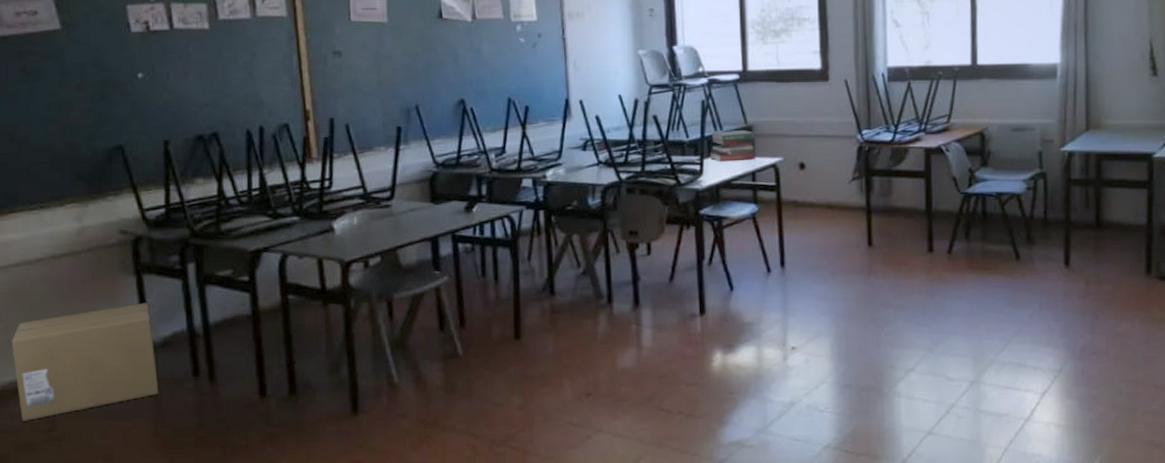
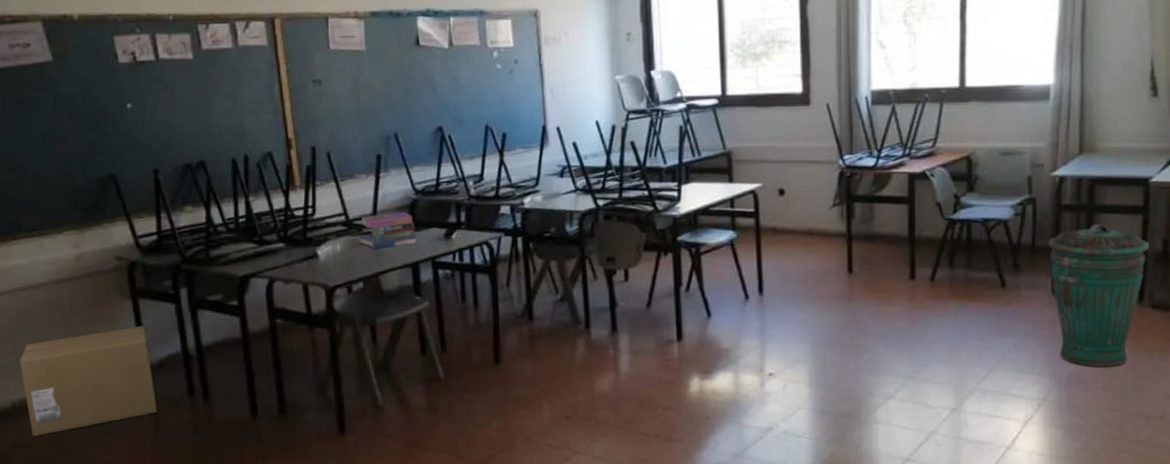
books: none [375,184,436,223] -> present [357,211,416,249]
books: present [709,129,756,162] -> none [687,155,734,188]
trash can: none [1059,197,1155,339] -> present [1048,224,1150,368]

